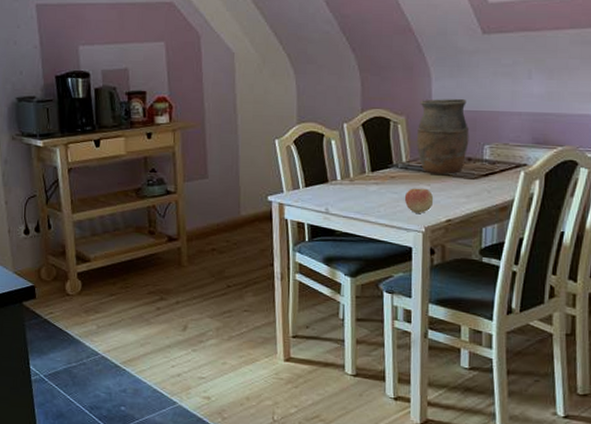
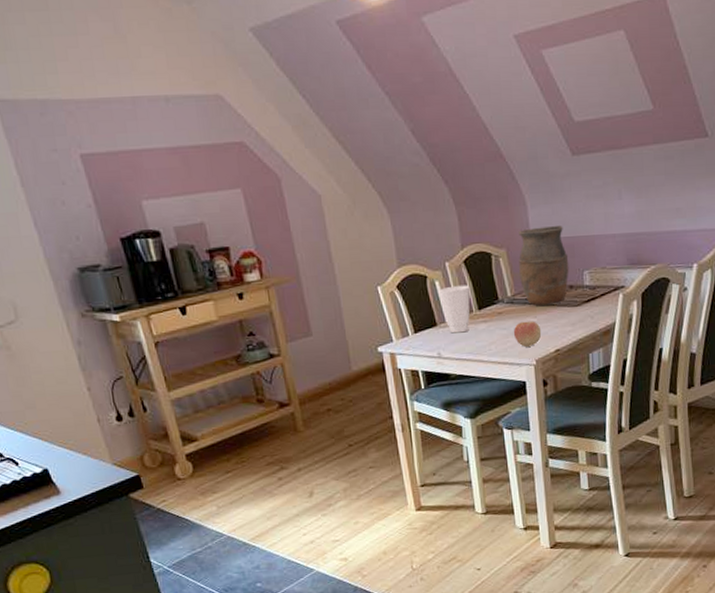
cup: none [333,146,366,192] -> present [438,285,471,334]

